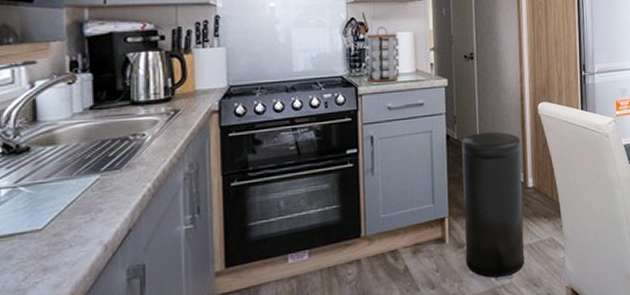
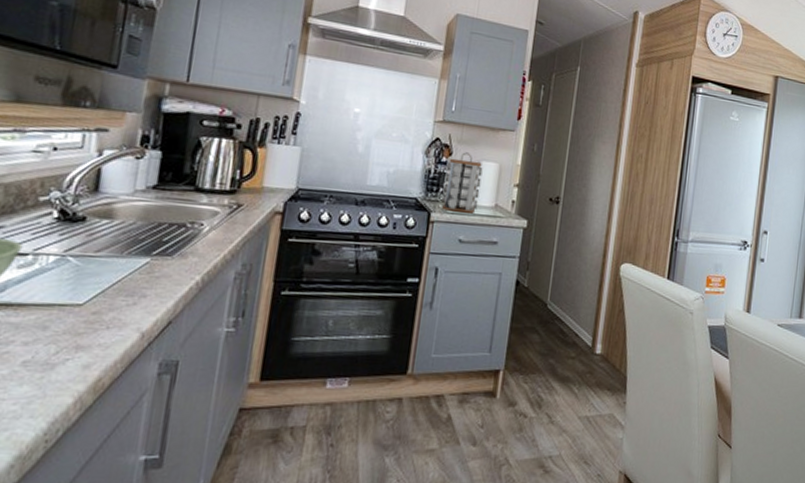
pedal bin: present [462,131,525,281] -> none [514,284,596,450]

